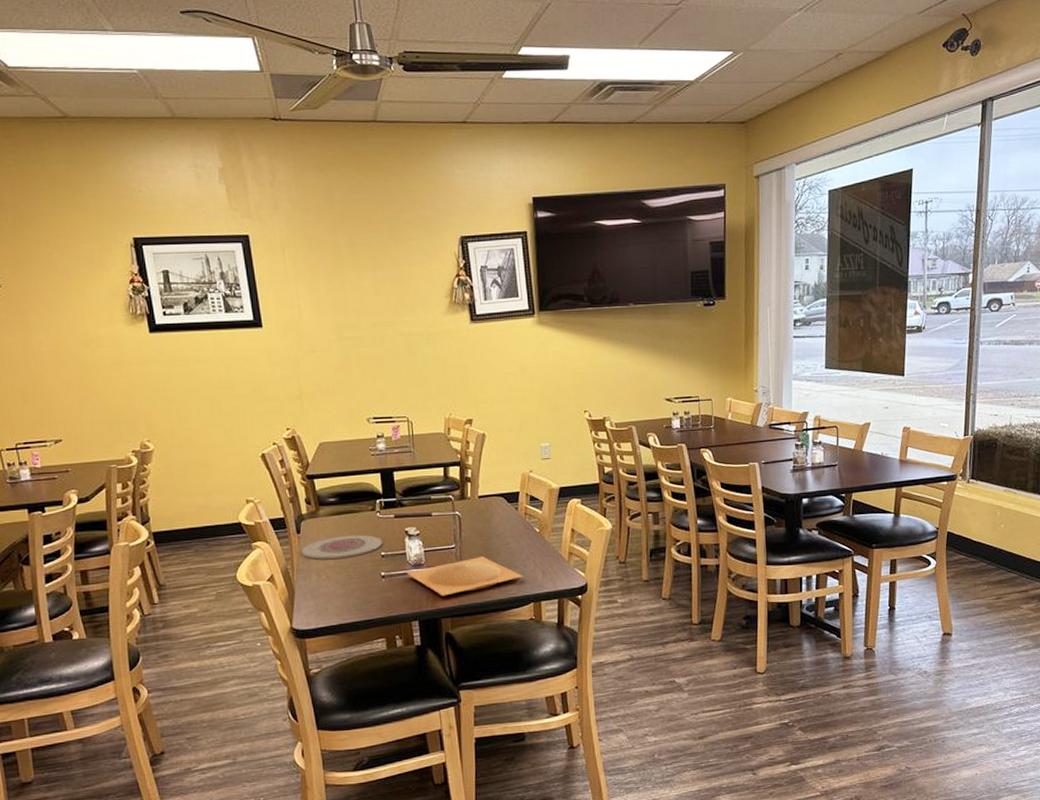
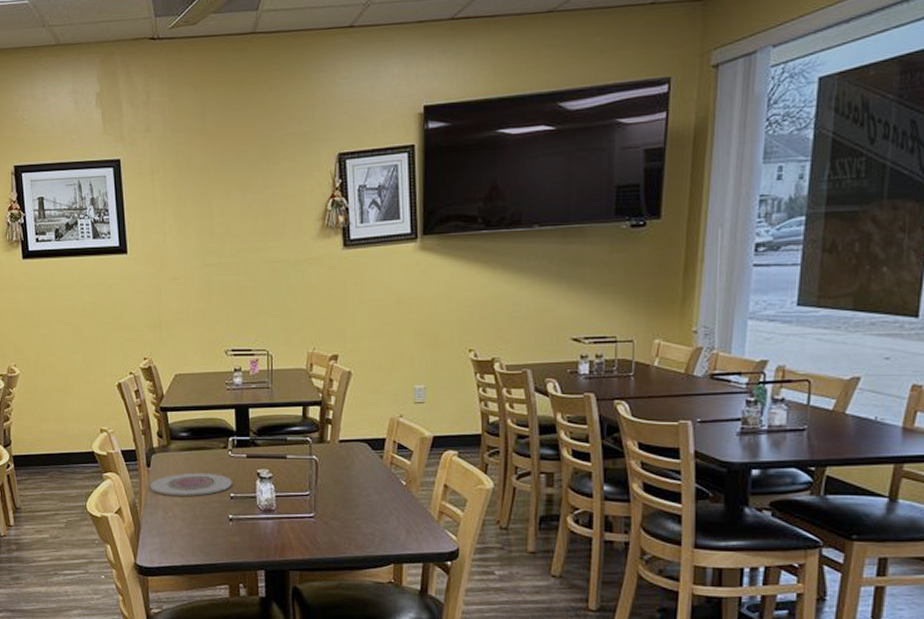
plate: present [407,555,523,596] -> none [256,506,384,547]

